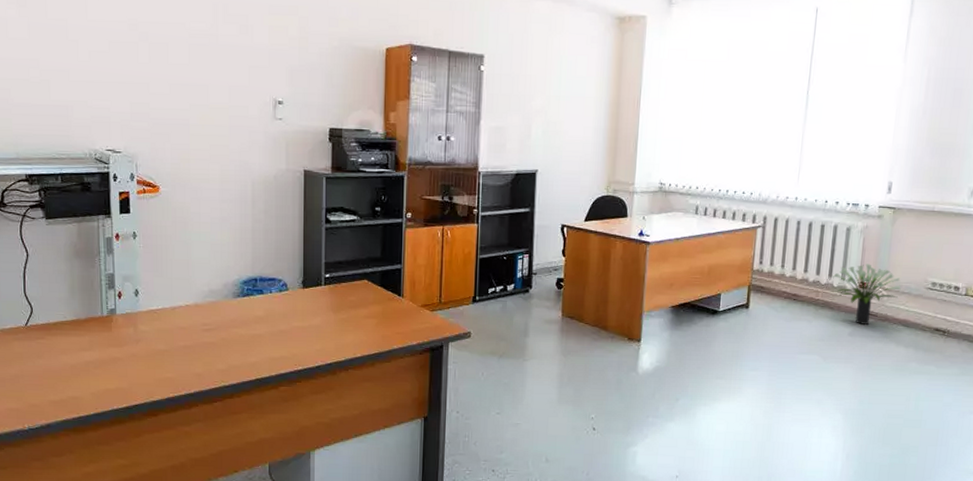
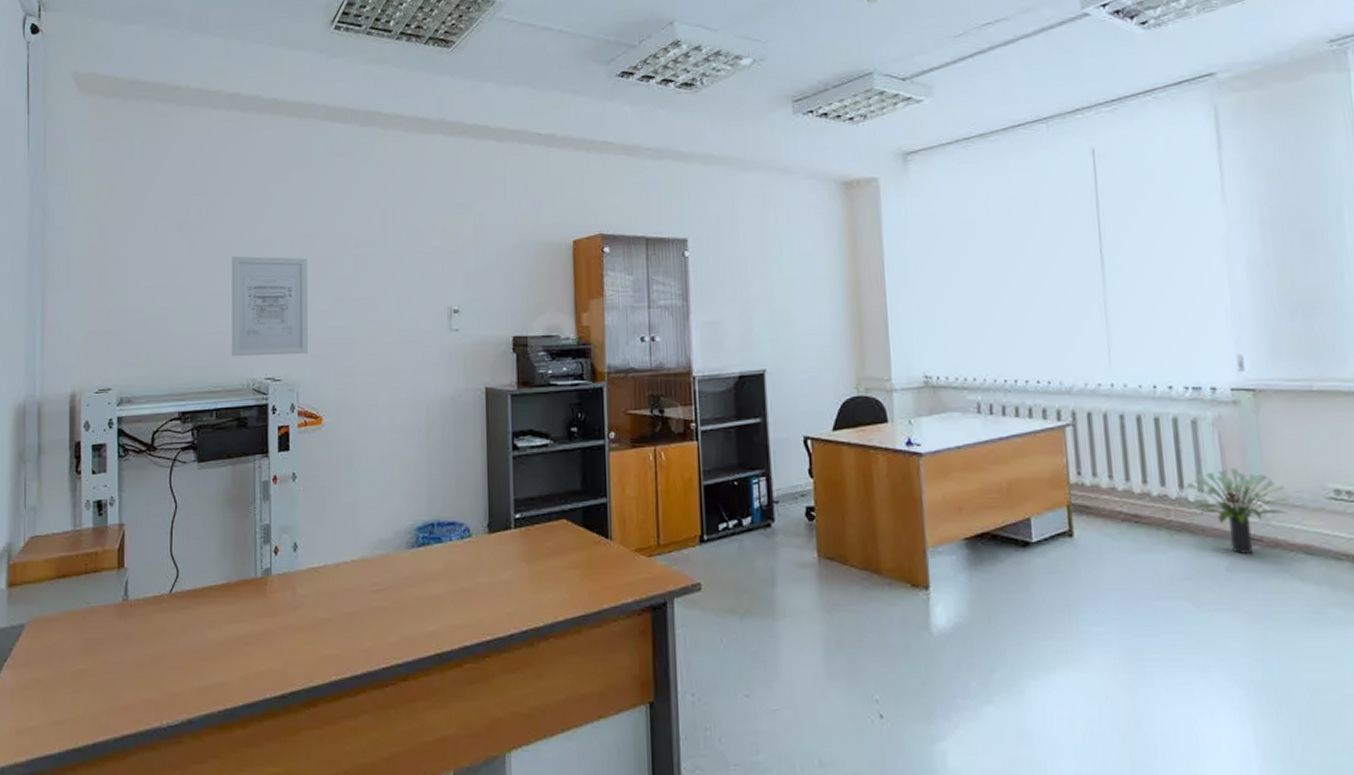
wall art: none [71,36,146,131] -> present [232,256,309,357]

